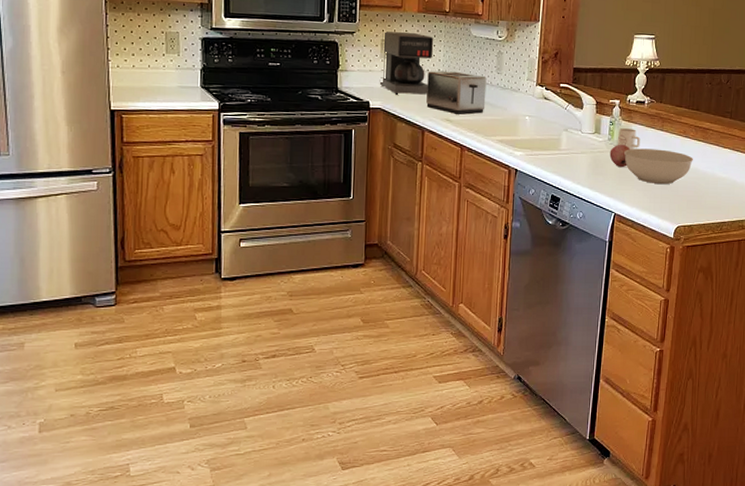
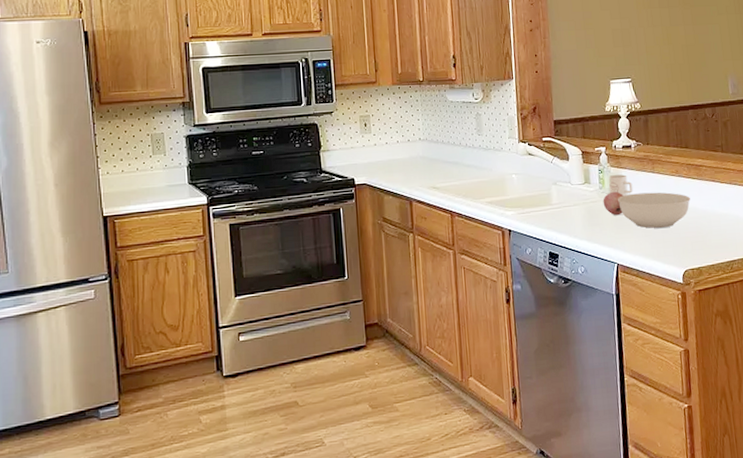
coffee maker: present [379,31,434,96] -> none [360,105,413,169]
toaster: present [426,70,487,115] -> none [409,138,470,181]

